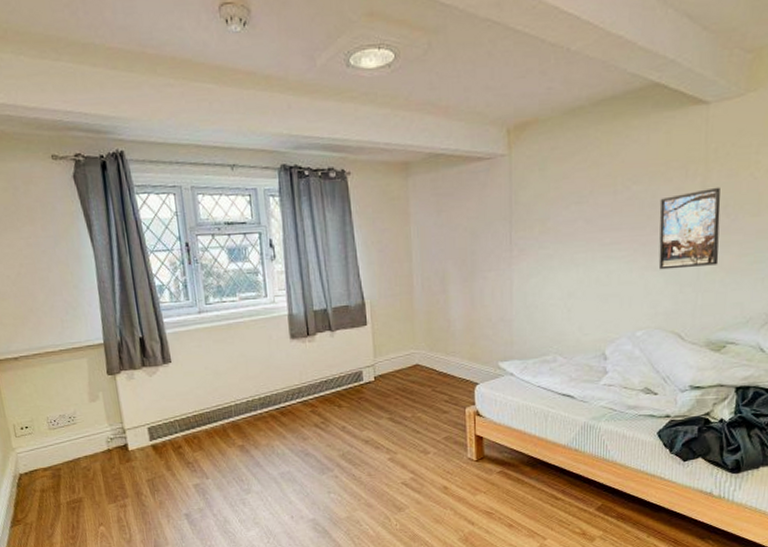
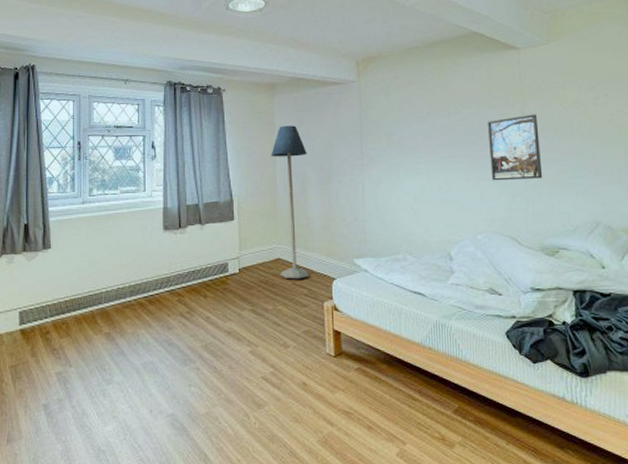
floor lamp: none [406,213,451,386] -> present [271,125,310,279]

